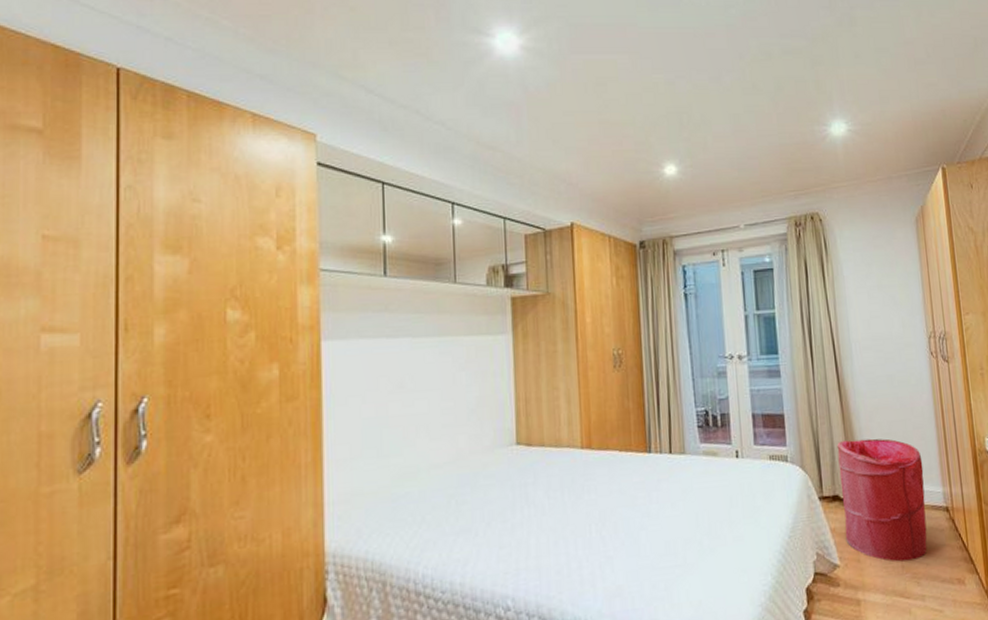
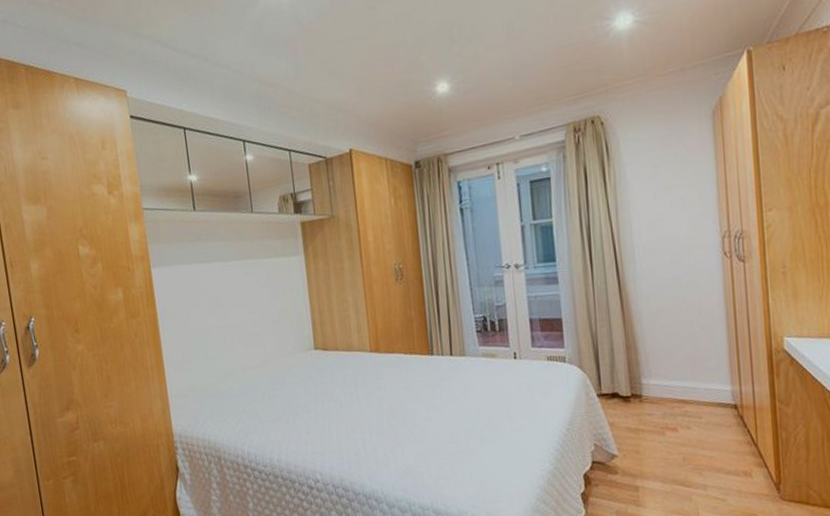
laundry hamper: present [837,438,928,562] -> none [617,339,712,454]

